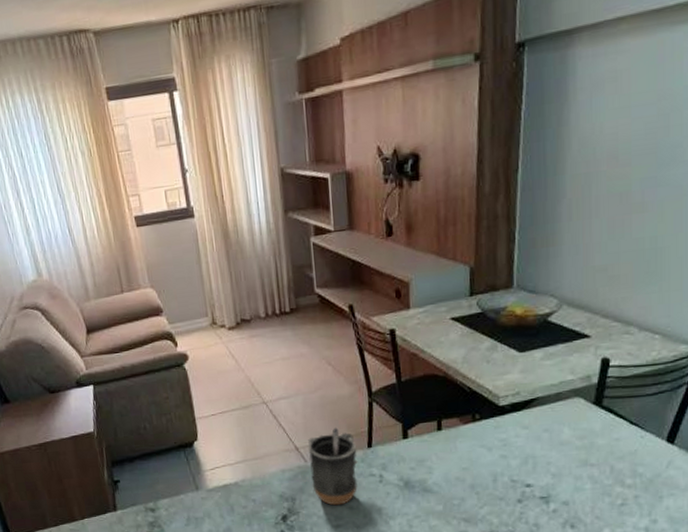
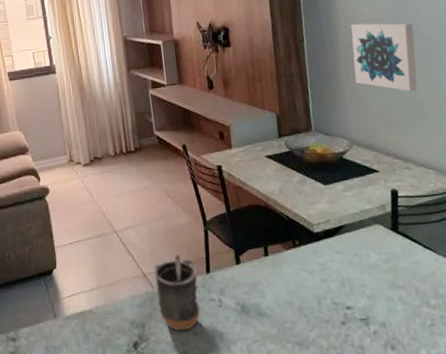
wall art: none [579,144,672,238] -> present [351,23,418,92]

